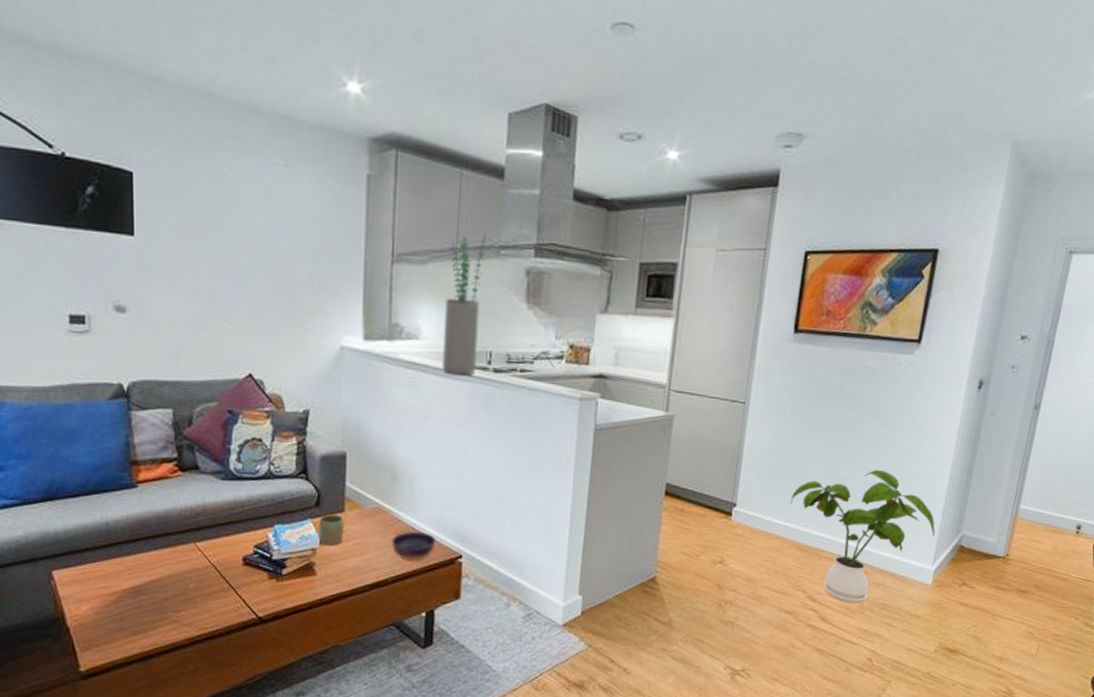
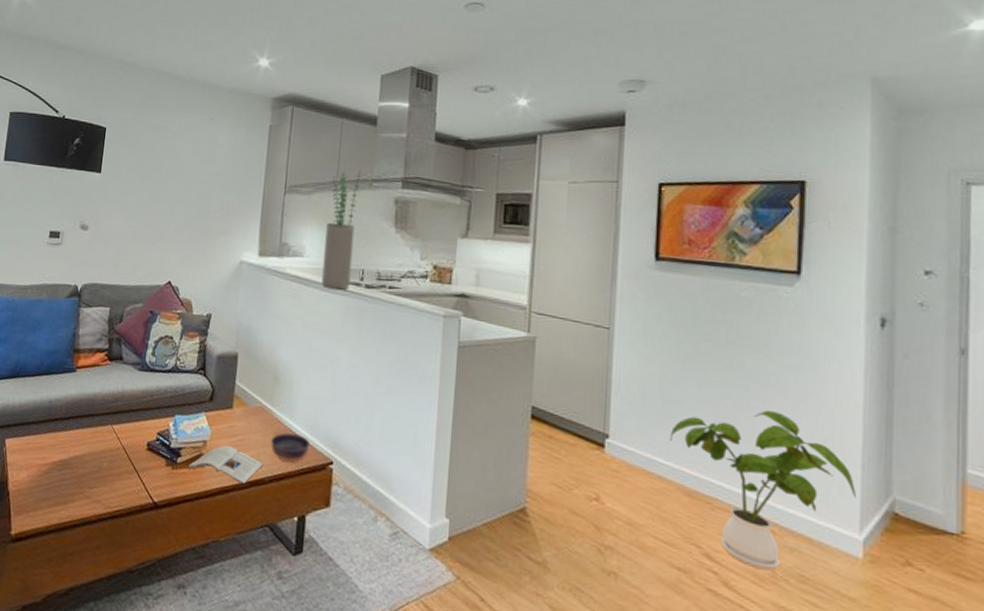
magazine: none [296,551,385,588] -> present [188,445,264,485]
mug: present [318,514,344,546] -> none [209,409,232,440]

